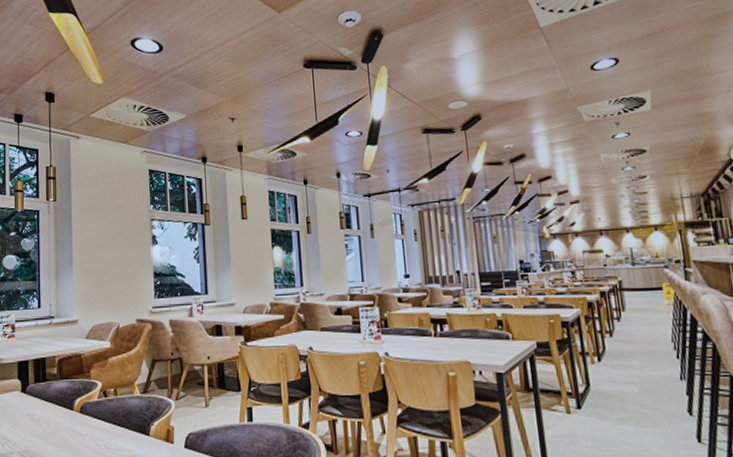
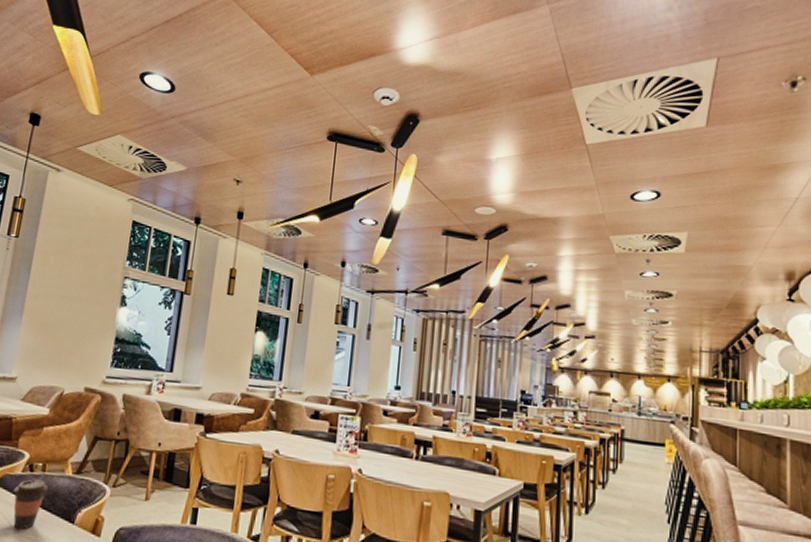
coffee cup: none [94,403,123,447] -> present [13,478,49,530]

